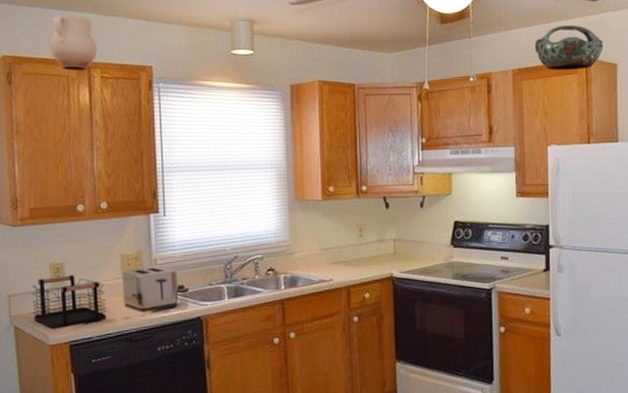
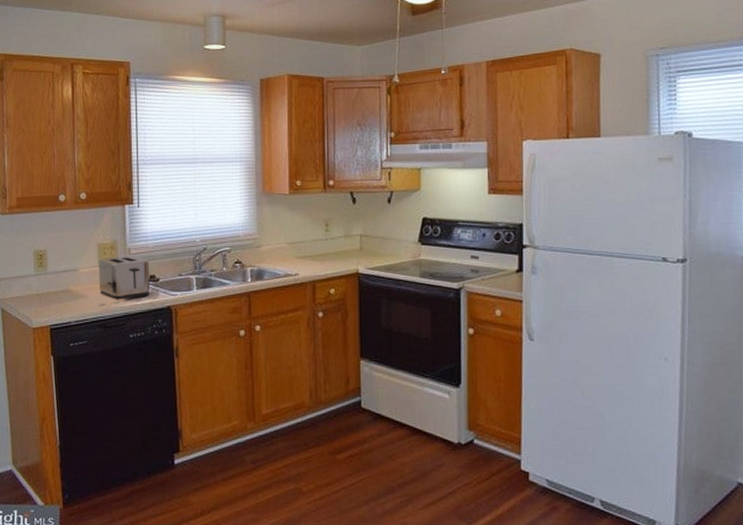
dish rack: present [32,275,106,330] -> none [18,262,84,313]
ceramic jug: present [49,16,98,71] -> none [37,14,80,67]
decorative basket: present [534,24,603,70] -> none [510,13,586,62]

